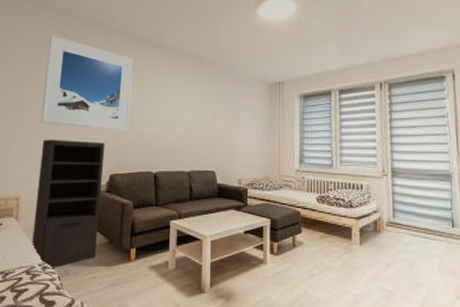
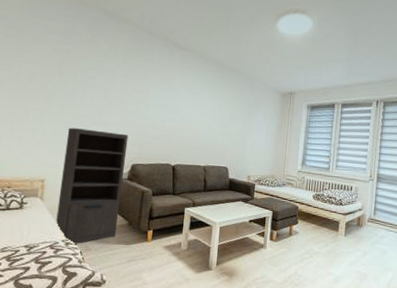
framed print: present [40,35,133,131] -> none [66,27,159,126]

